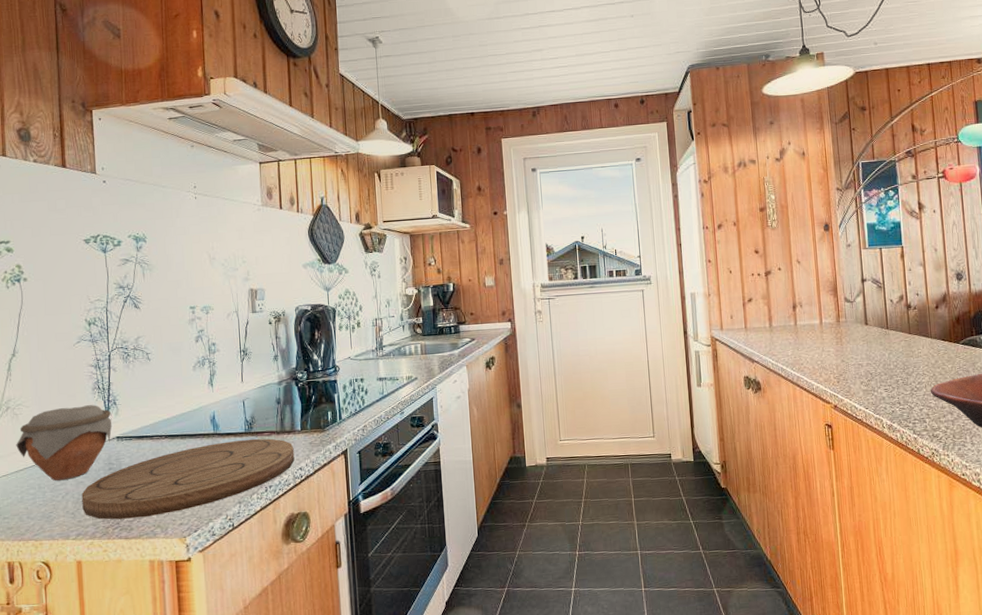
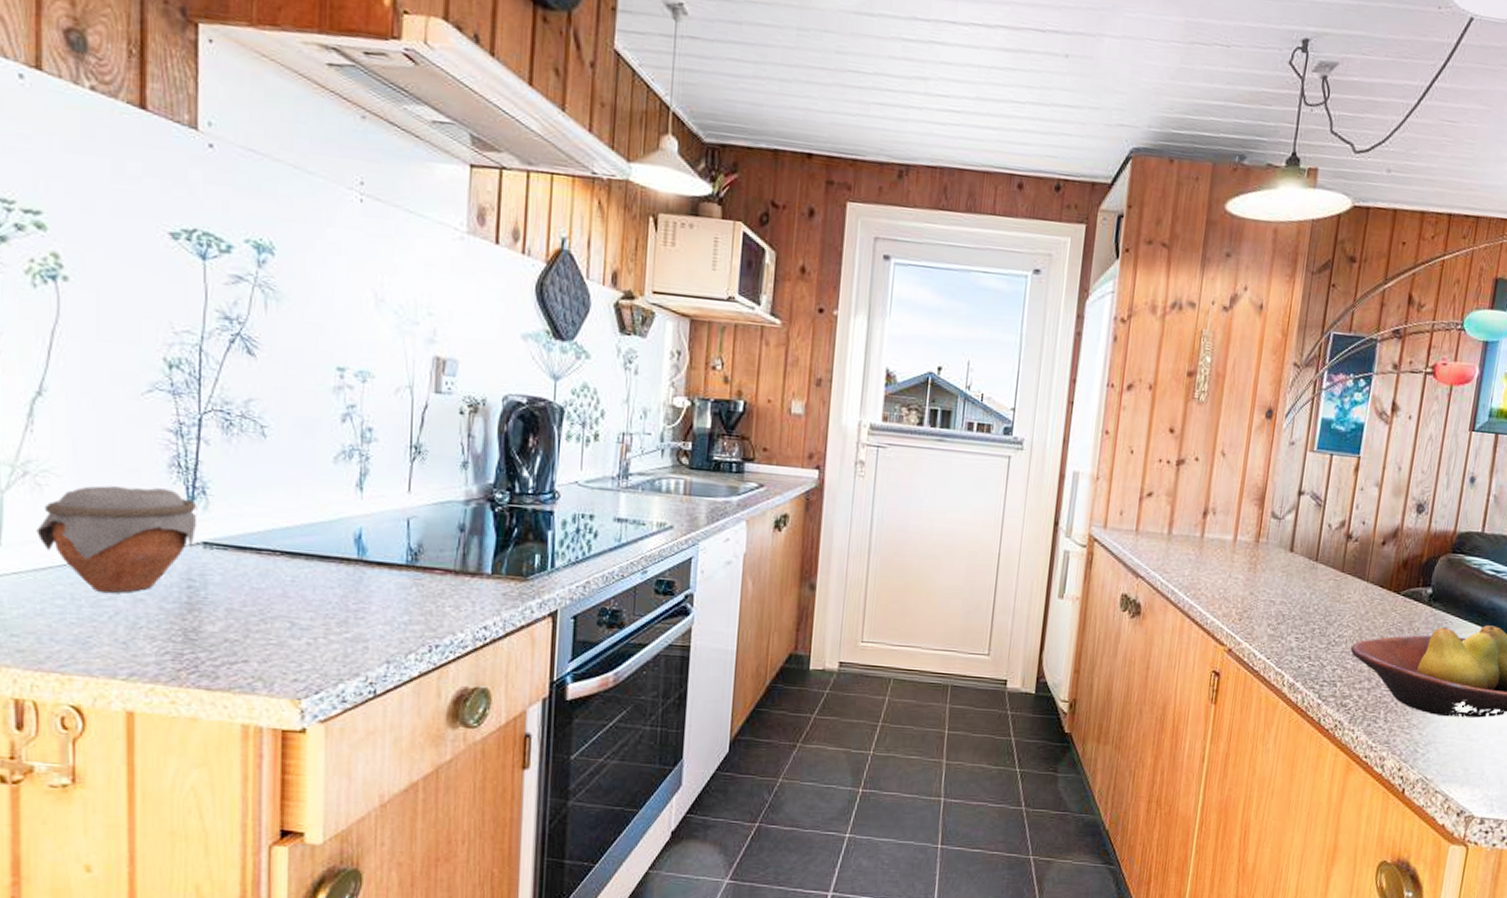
cutting board: present [81,438,295,520] -> none [140,573,478,664]

